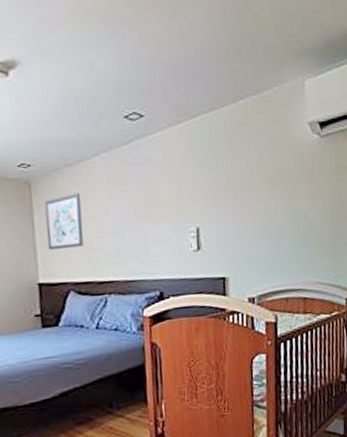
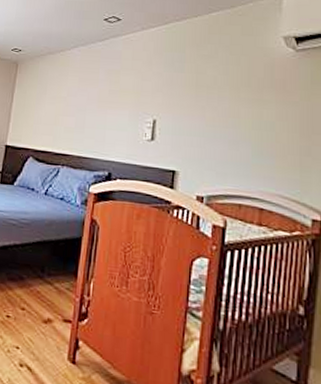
wall art: present [44,193,84,251] -> none [20,76,56,120]

